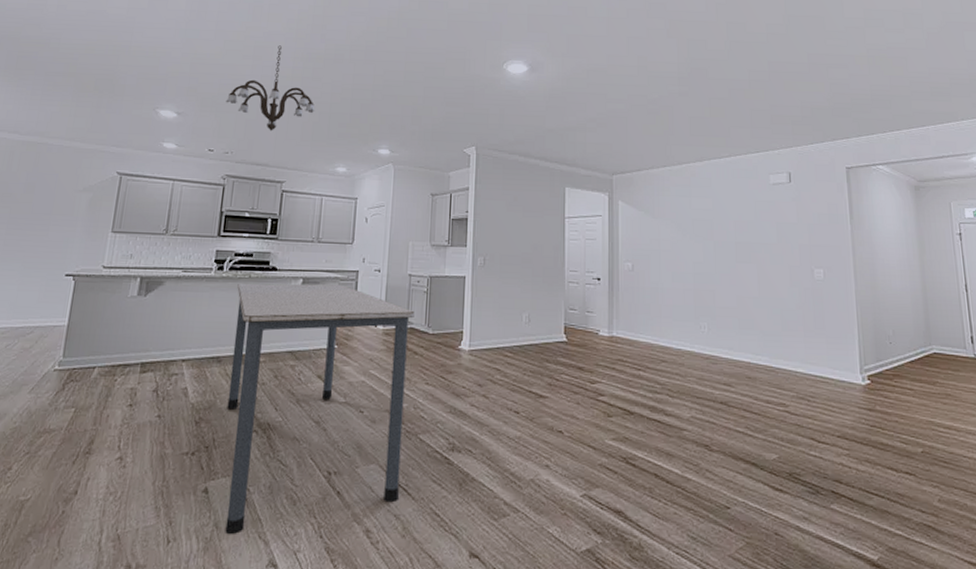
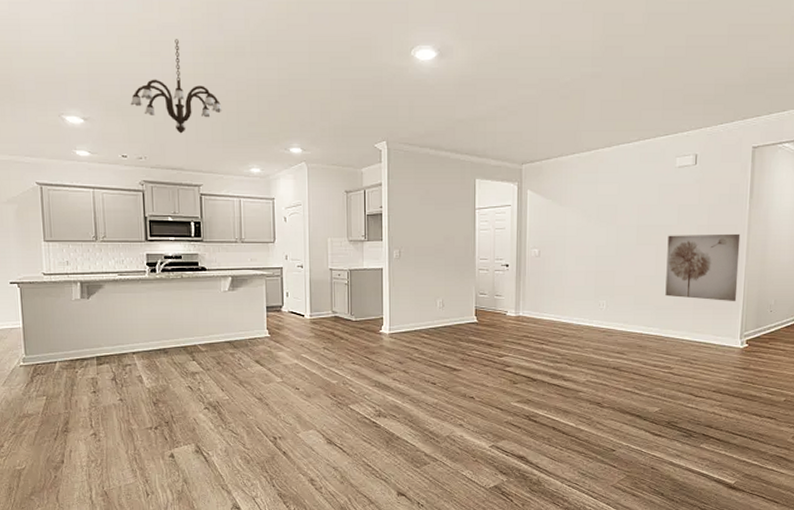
dining table: present [225,283,415,535] -> none [172,280,338,488]
wall art: none [768,254,851,331] -> present [665,233,741,302]

